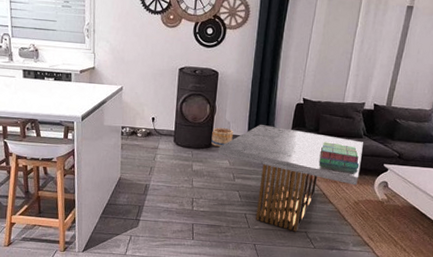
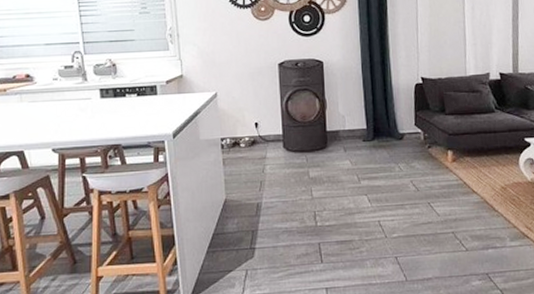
basket: present [211,127,233,147] -> none [326,123,351,146]
coffee table: present [218,125,363,232] -> none [336,113,500,234]
stack of books: present [319,140,360,169] -> none [450,121,499,149]

